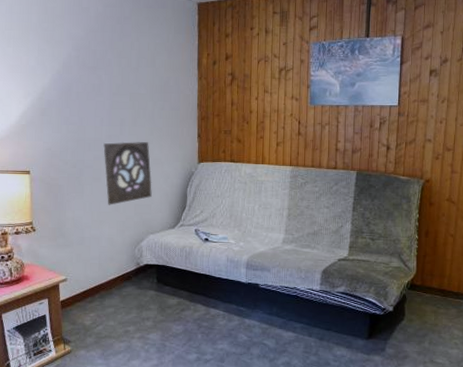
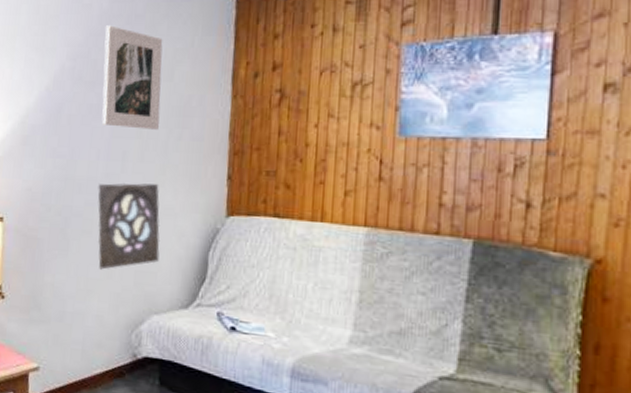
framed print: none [101,24,147,103] -> present [101,25,163,130]

